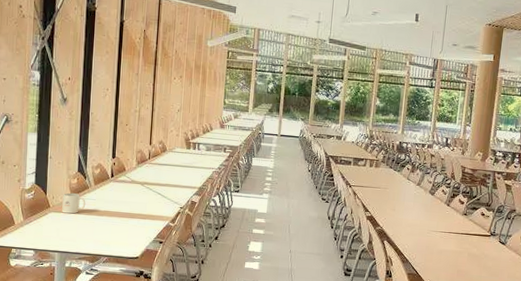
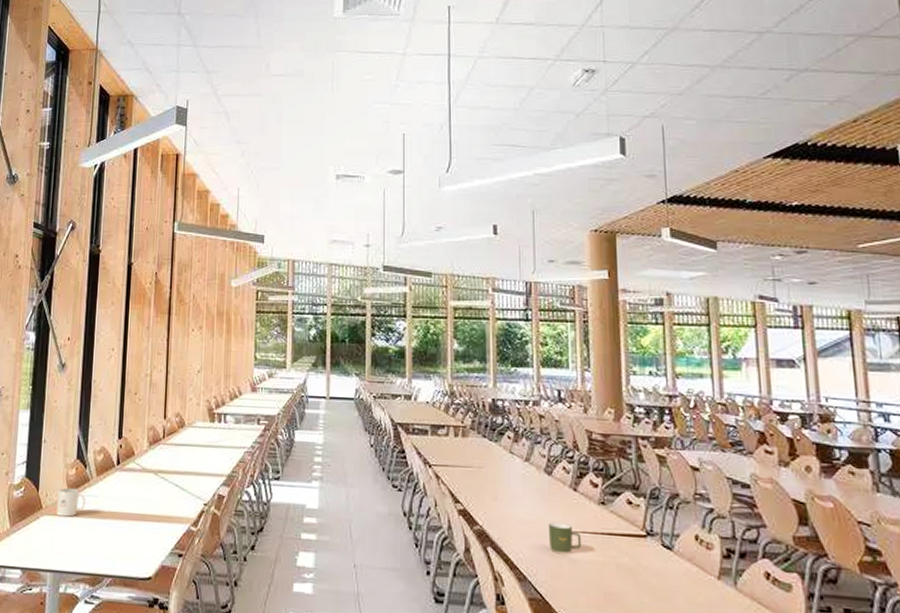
mug: none [426,226,448,247] -> present [548,523,582,555]

